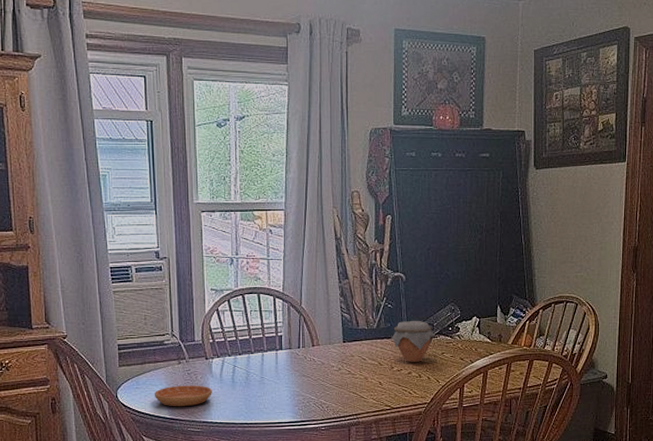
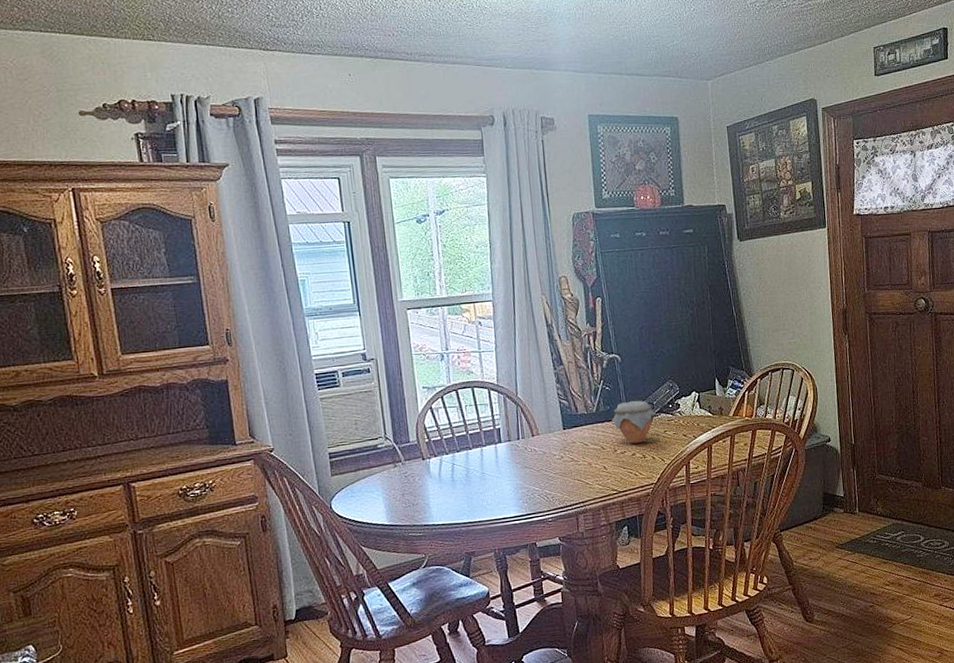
saucer: present [154,385,212,407] -> none [370,487,432,513]

